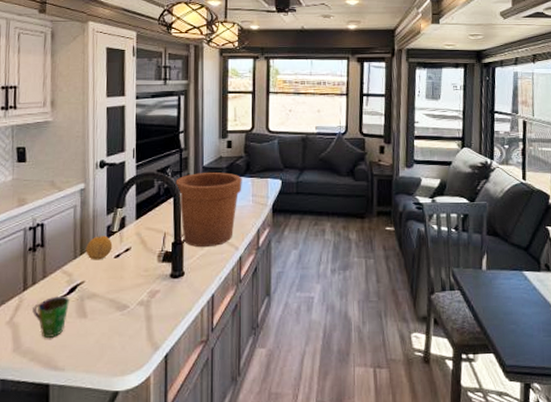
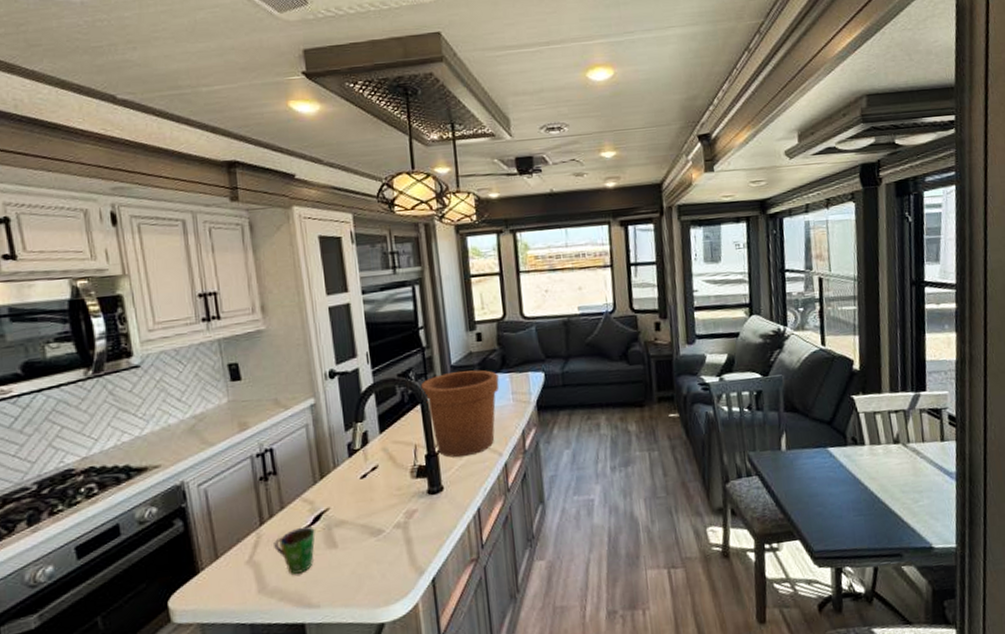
fruit: present [86,236,113,260] -> none [326,455,357,484]

